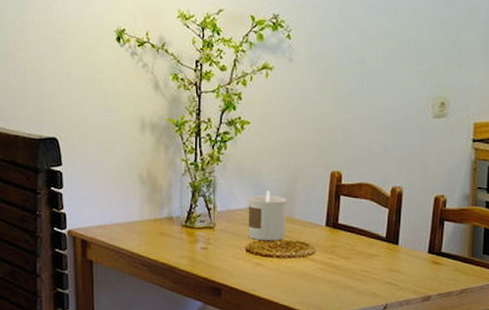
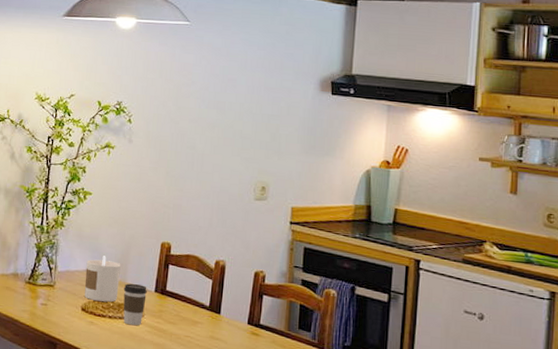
coffee cup: none [291,219,317,264] -> present [123,283,147,326]

